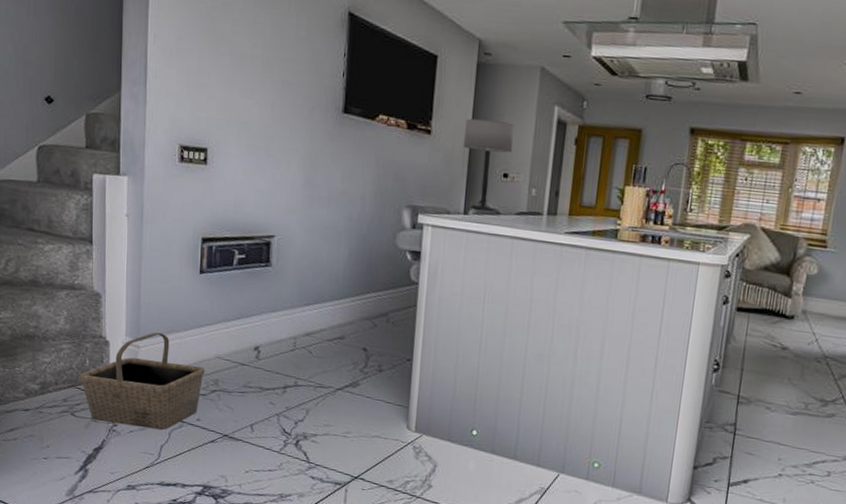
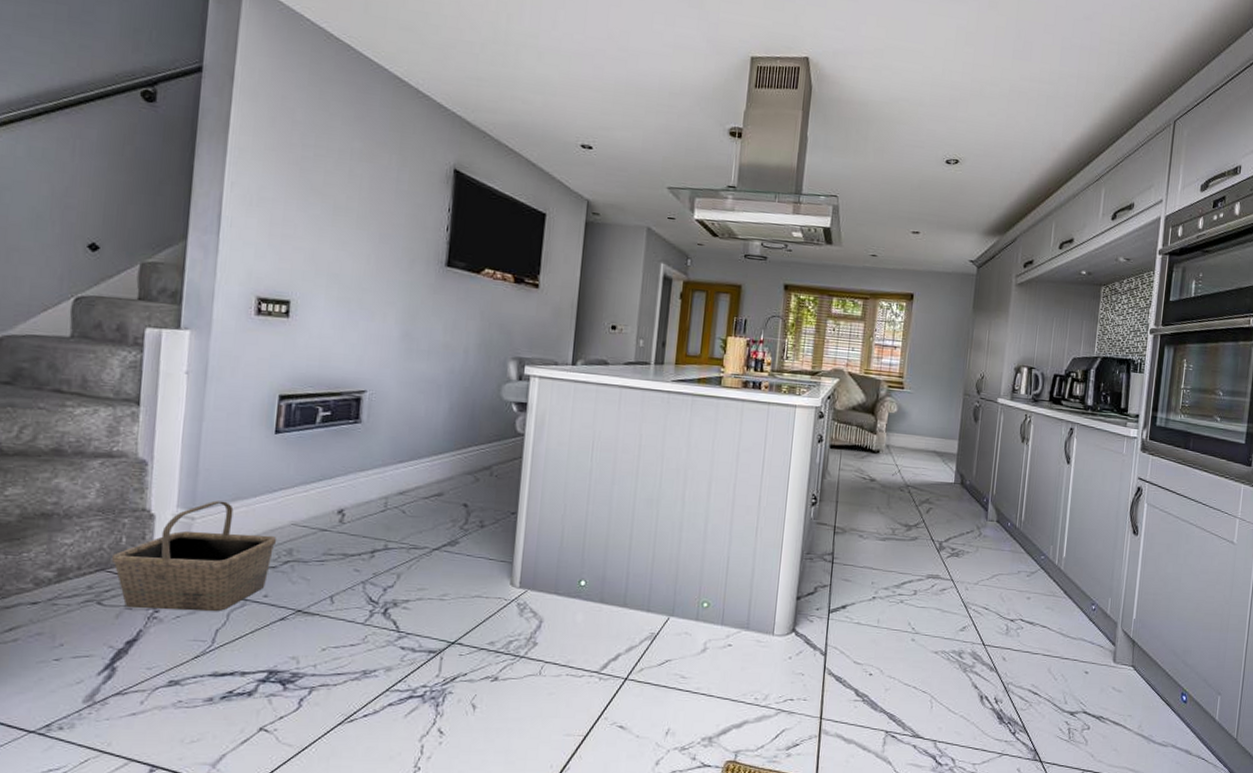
table lamp: present [463,118,514,211] -> none [571,273,622,362]

